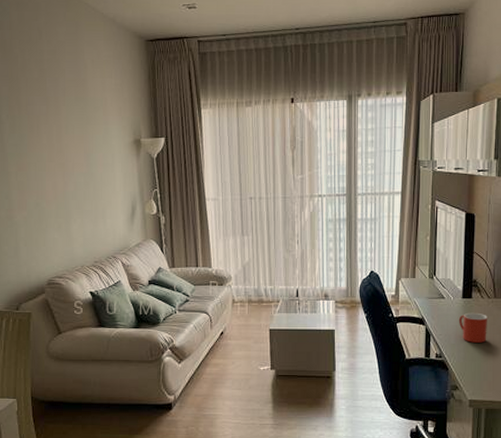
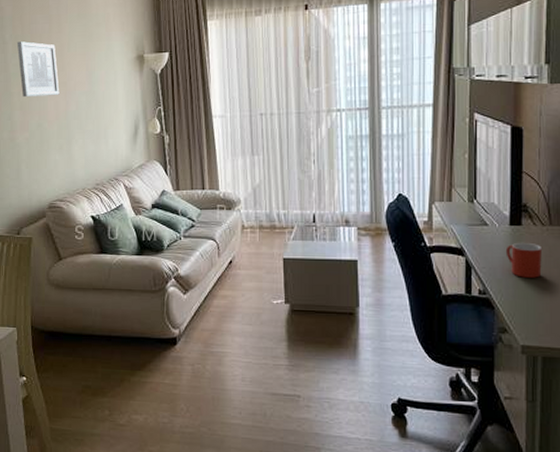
wall art: none [13,122,58,177] -> present [16,41,60,98]

